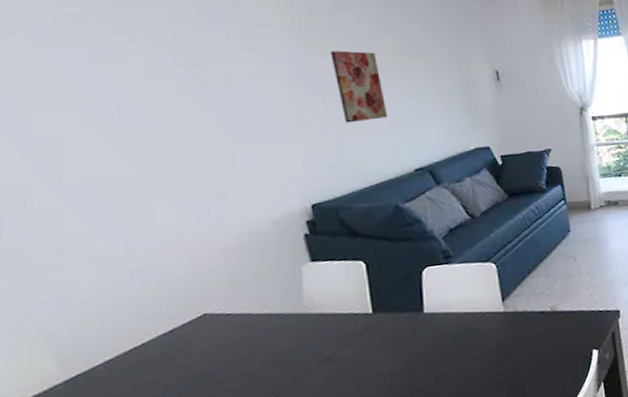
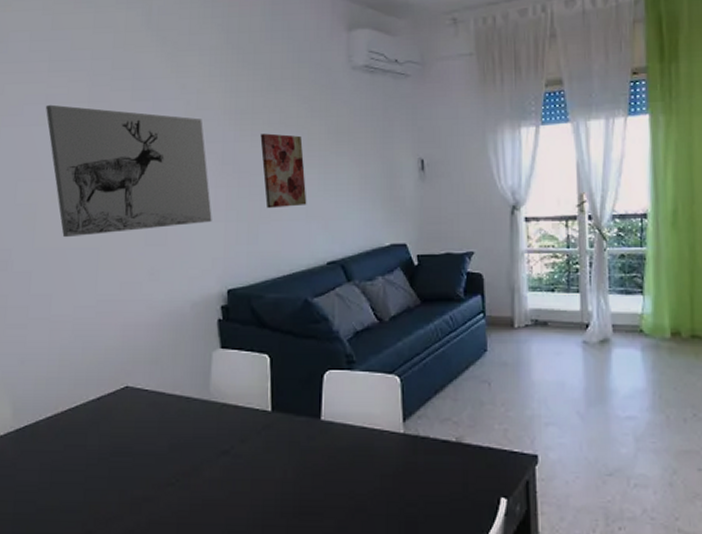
wall art: none [56,24,286,169] -> present [46,104,212,238]

